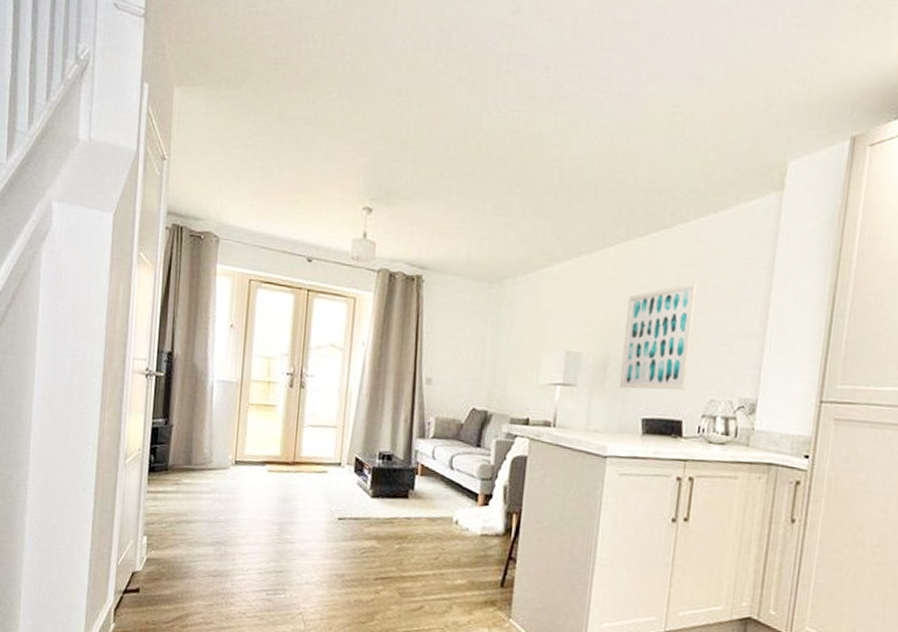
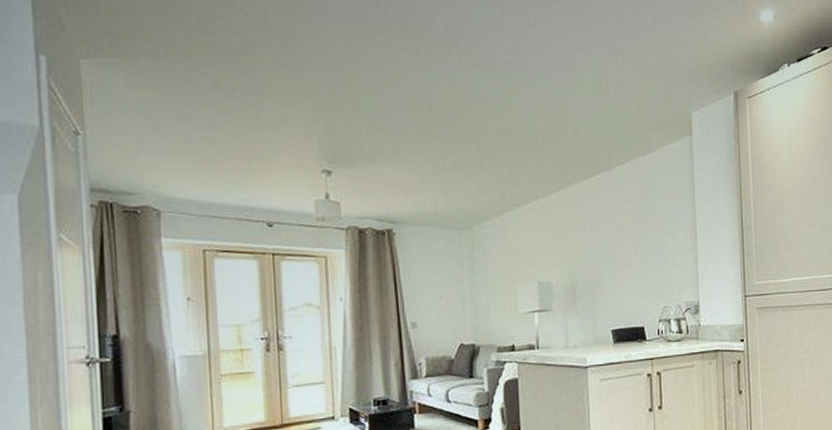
wall art: present [619,282,698,391] -> none [584,213,643,307]

